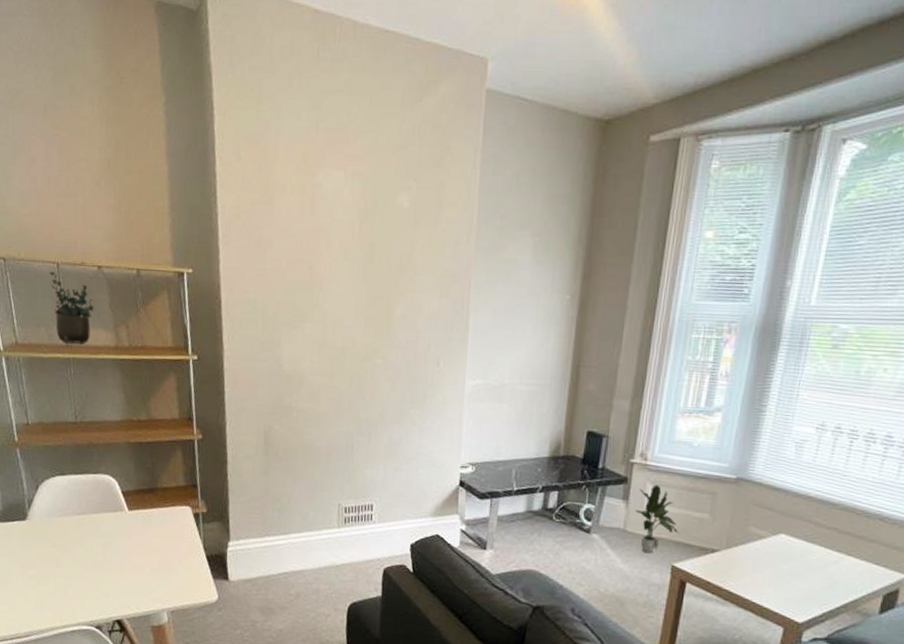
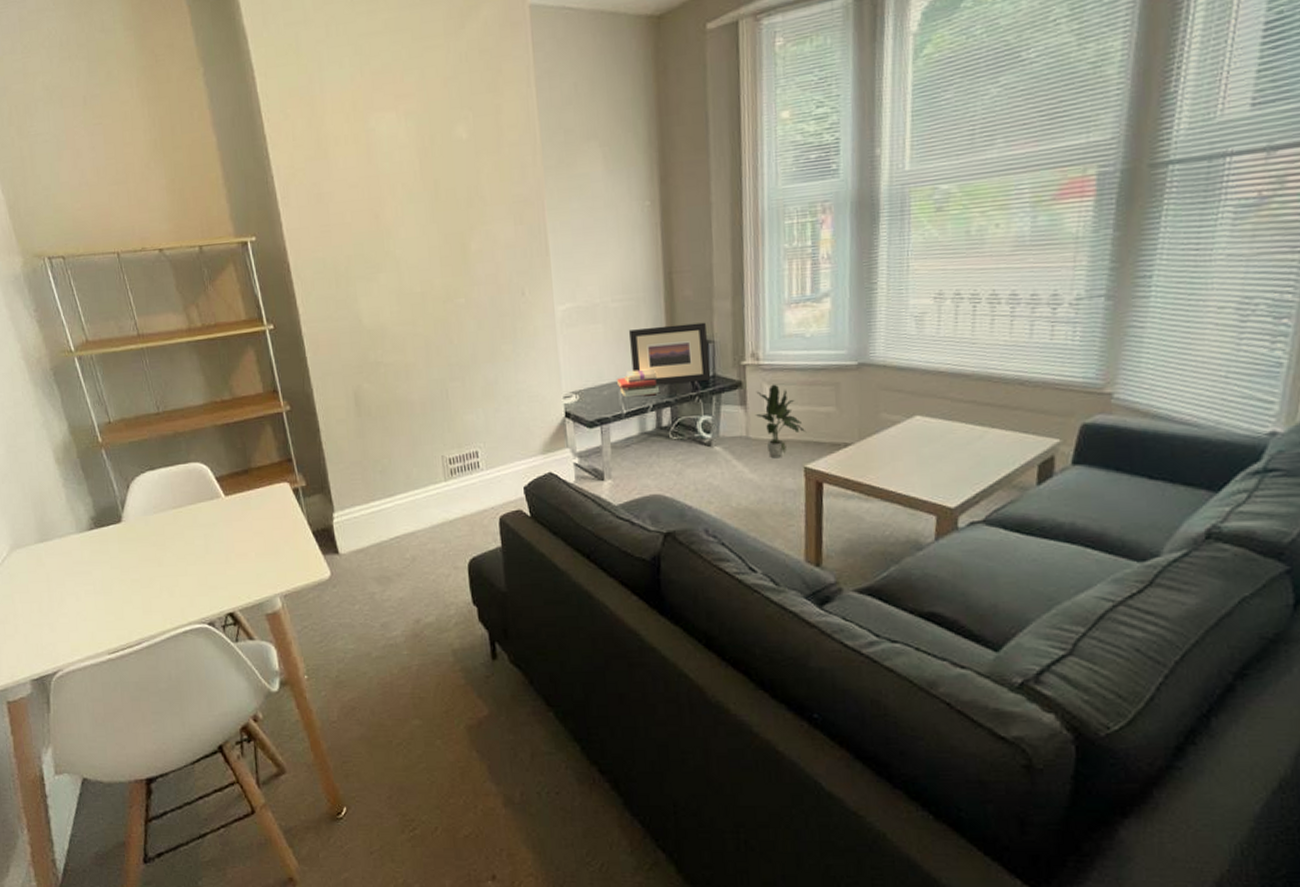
potted plant: present [49,271,94,346] -> none [110,261,161,334]
books: none [513,451,551,478] -> present [617,368,659,398]
picture frame: none [528,414,603,473] -> present [629,322,711,385]

